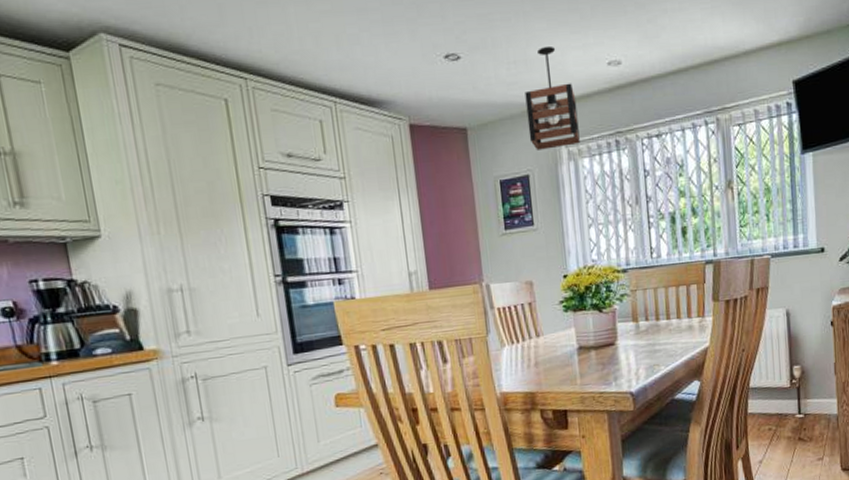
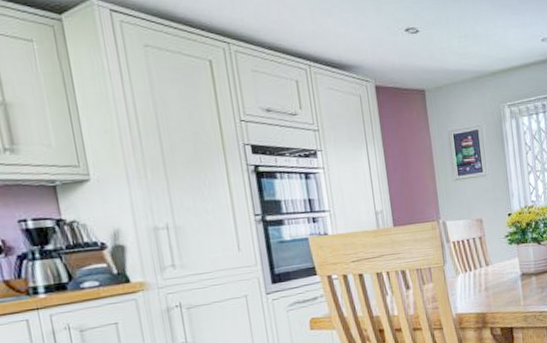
pendant light: present [525,45,580,150] -> none [473,24,520,110]

